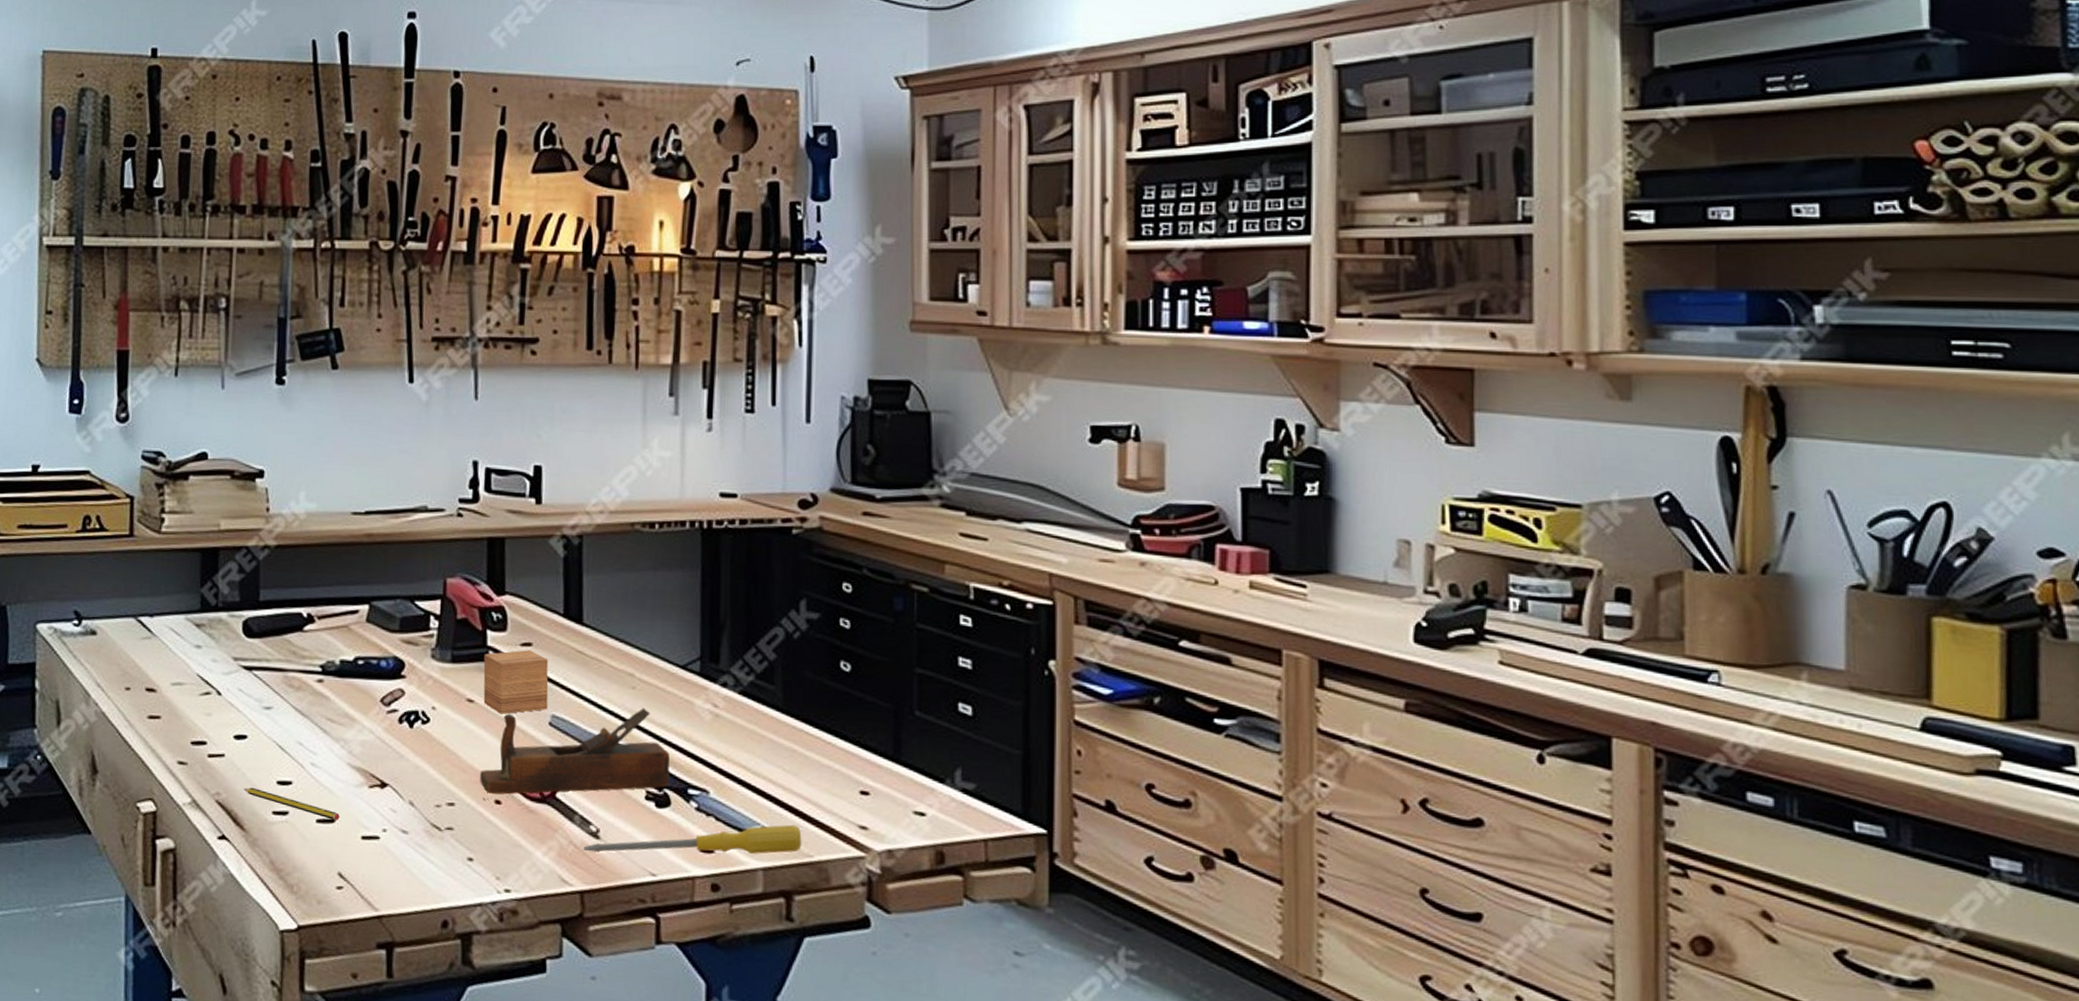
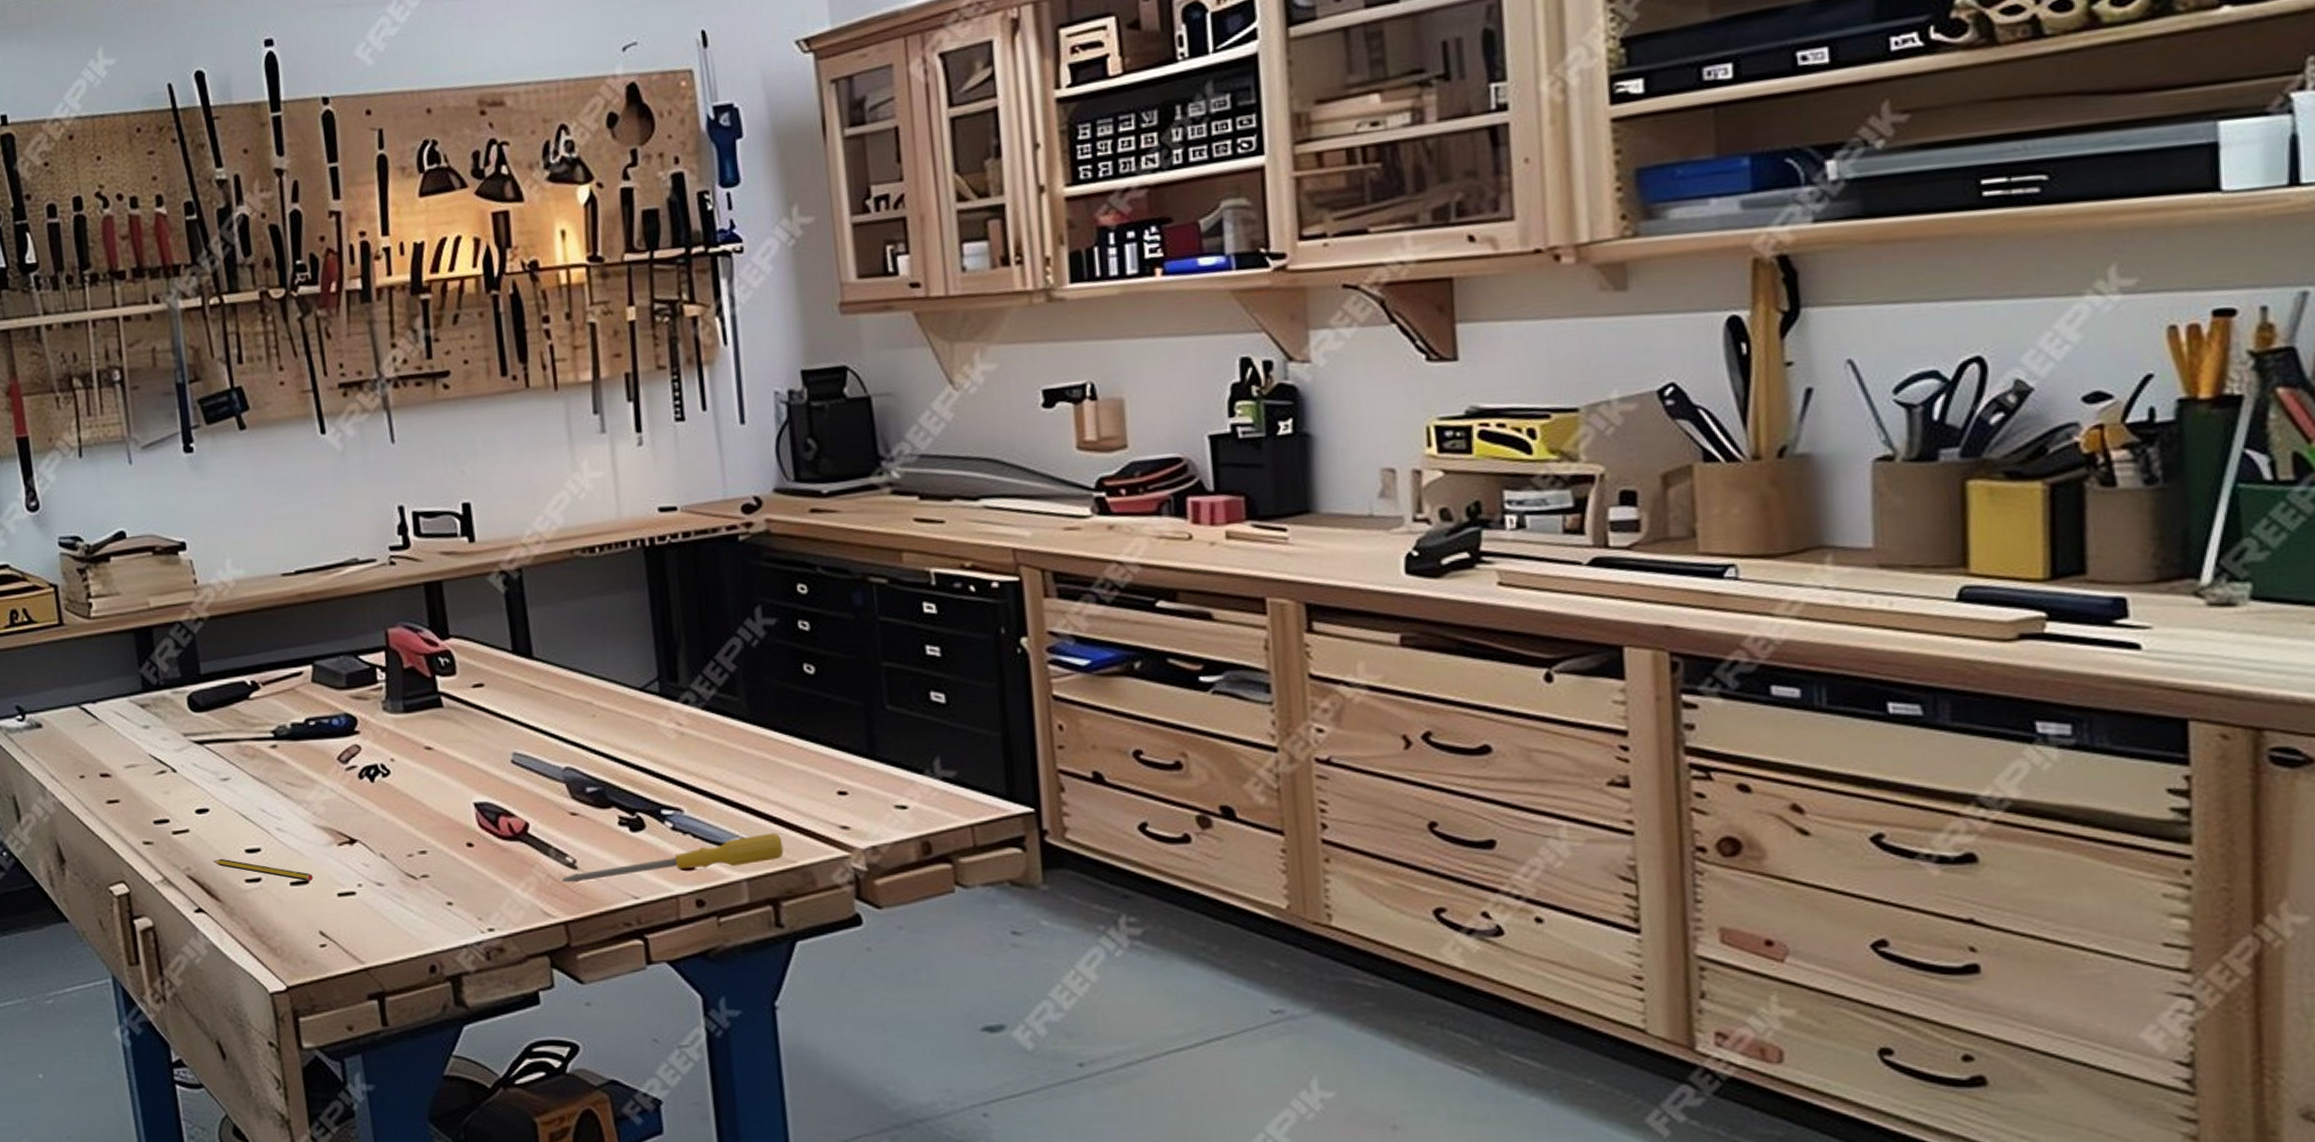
hand plane: present [480,707,670,801] -> none [448,734,642,845]
wooden block: present [483,650,549,714] -> none [436,691,508,758]

